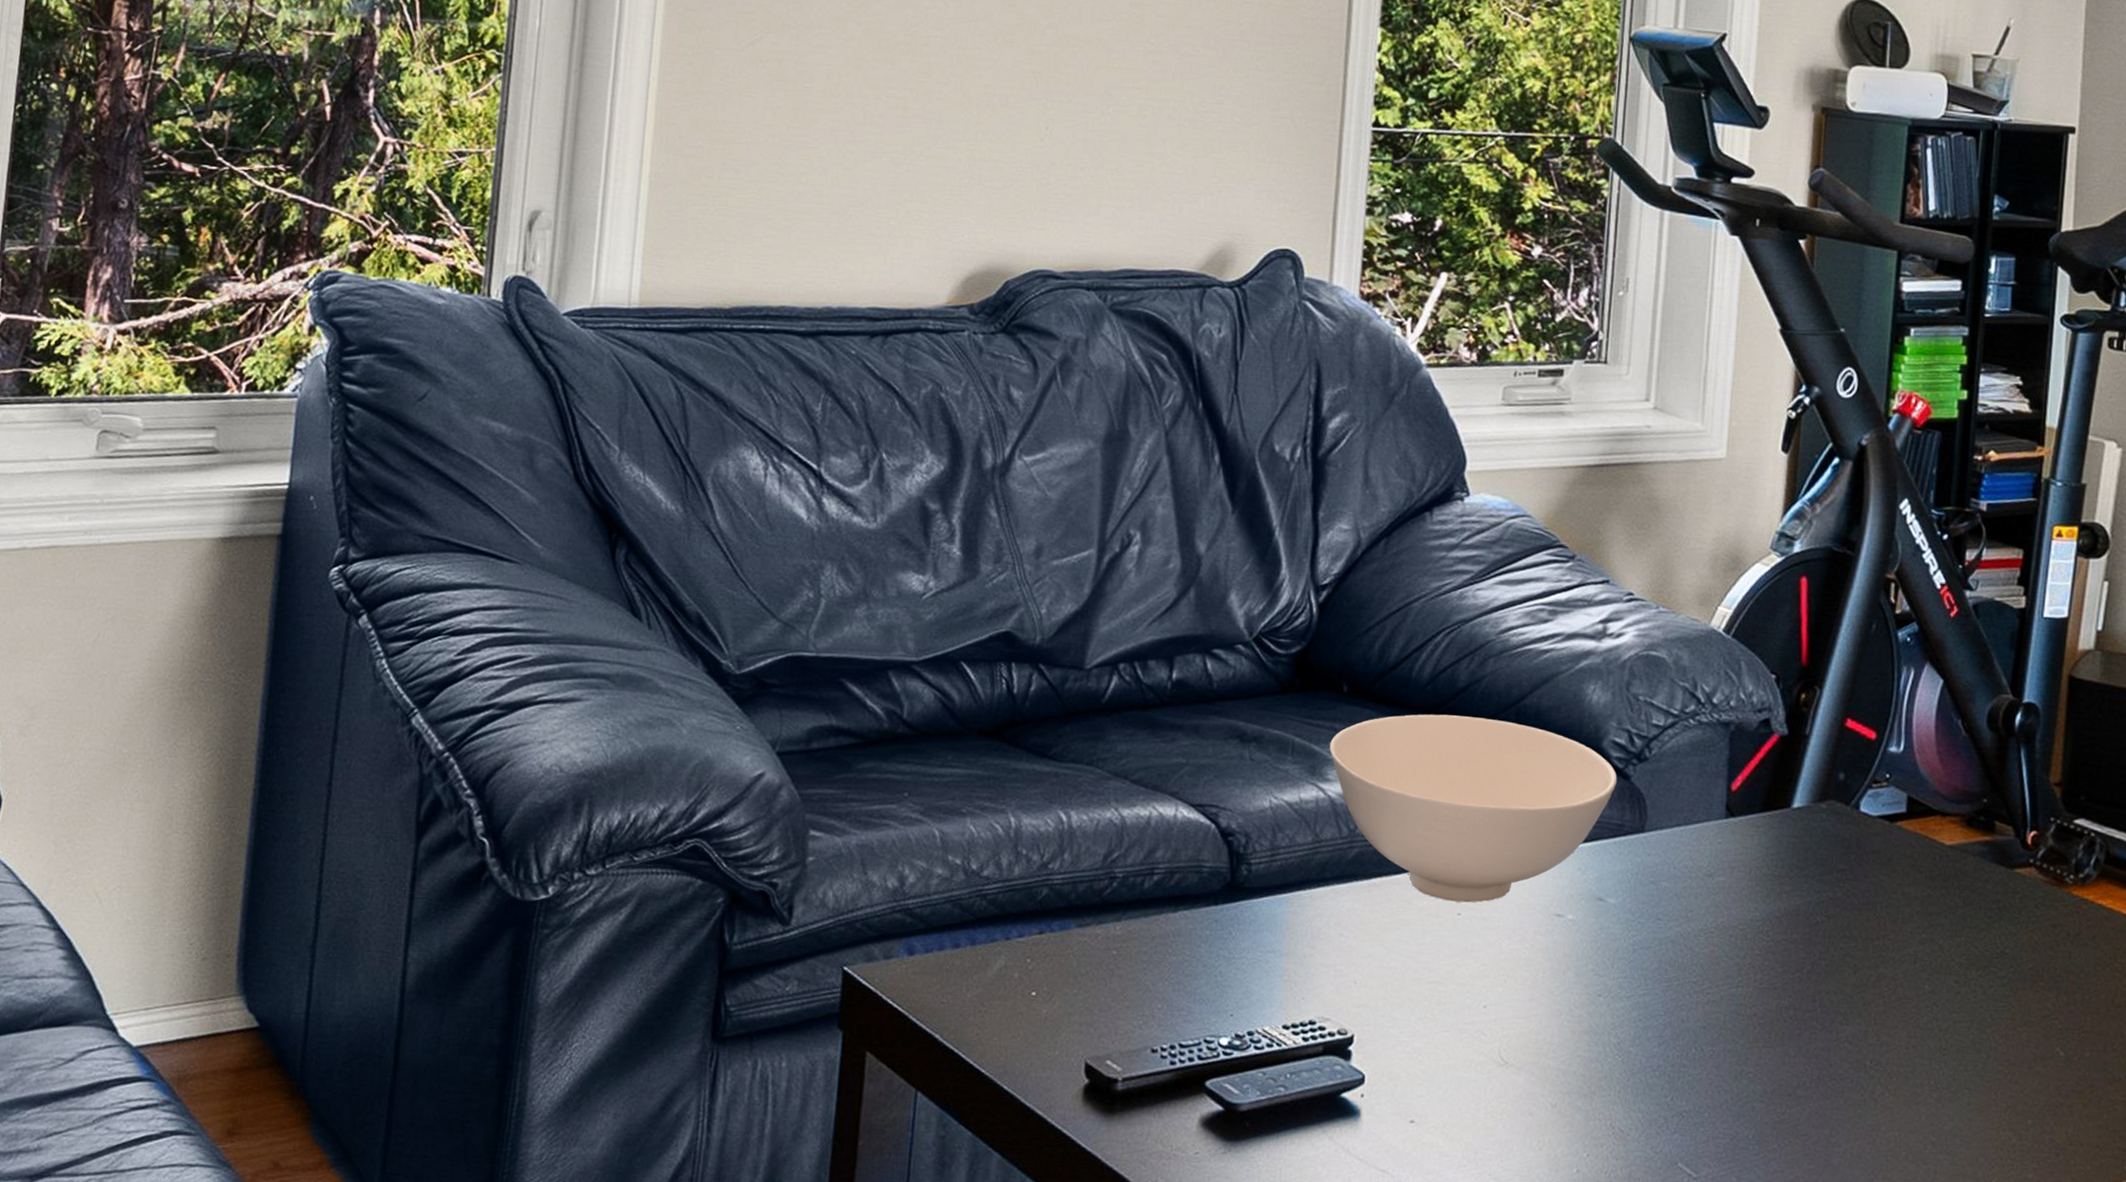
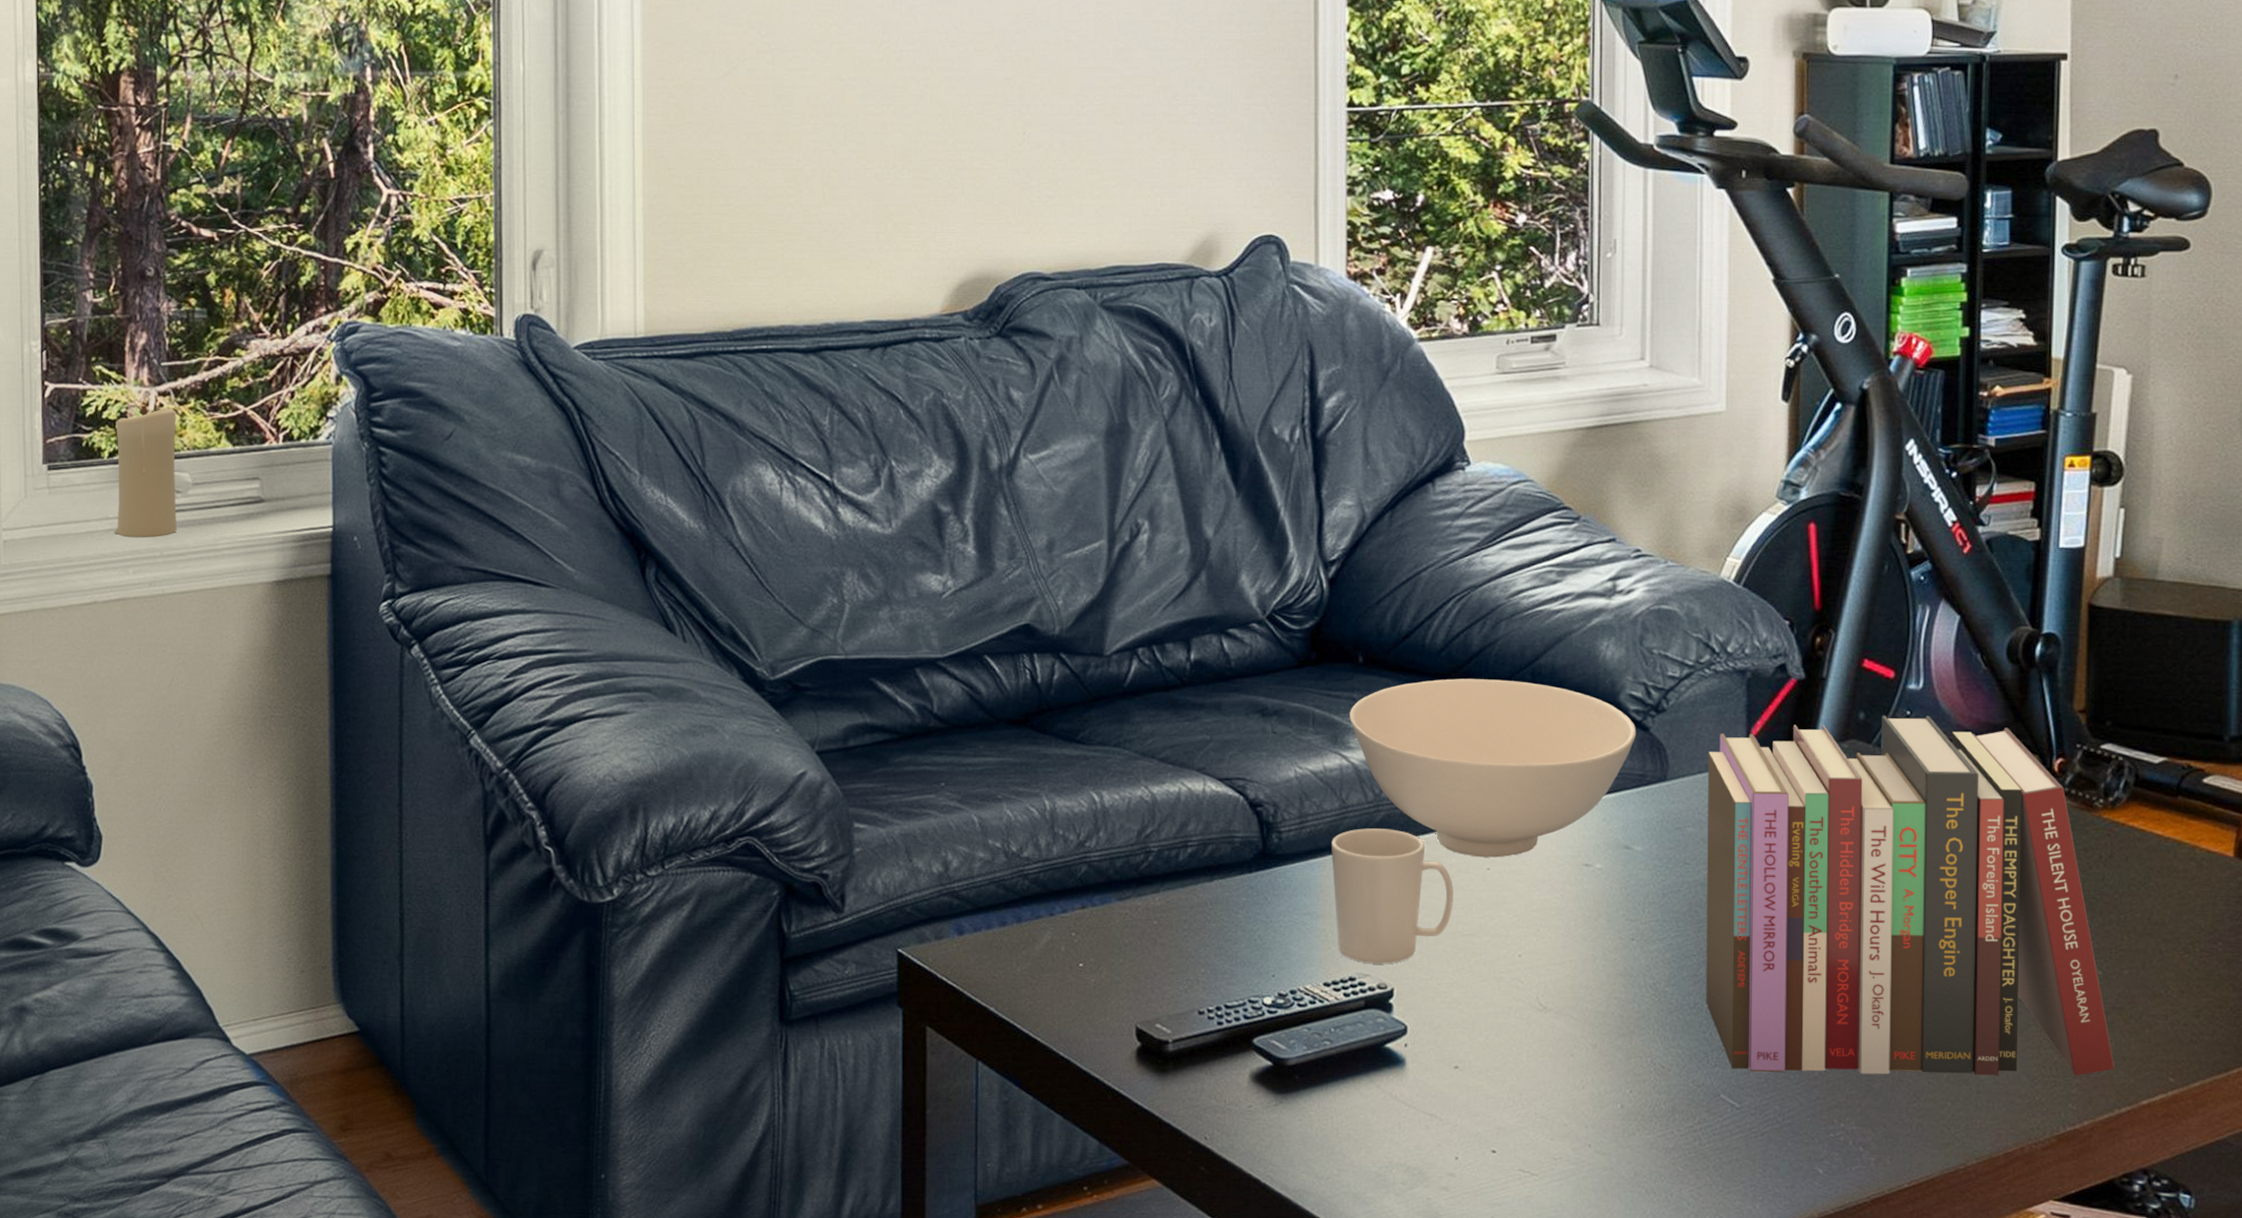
candle: none [53,343,135,484] -> present [114,405,177,538]
mug: none [1300,864,1422,1008] -> present [1331,828,1453,964]
books: none [1669,776,2072,1160] -> present [1706,715,2114,1076]

